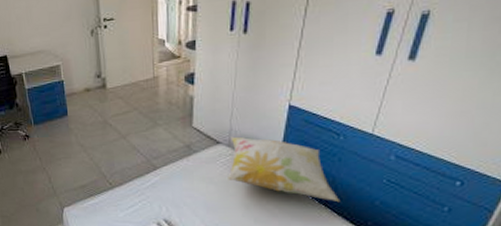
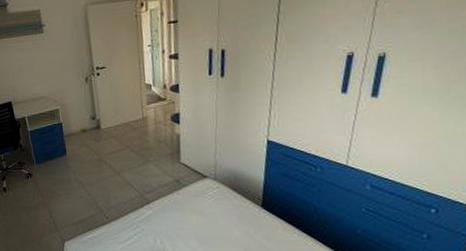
decorative pillow: present [228,136,339,203] -> none [216,170,323,232]

